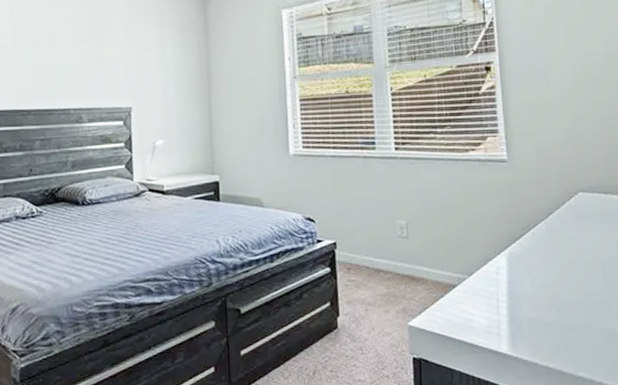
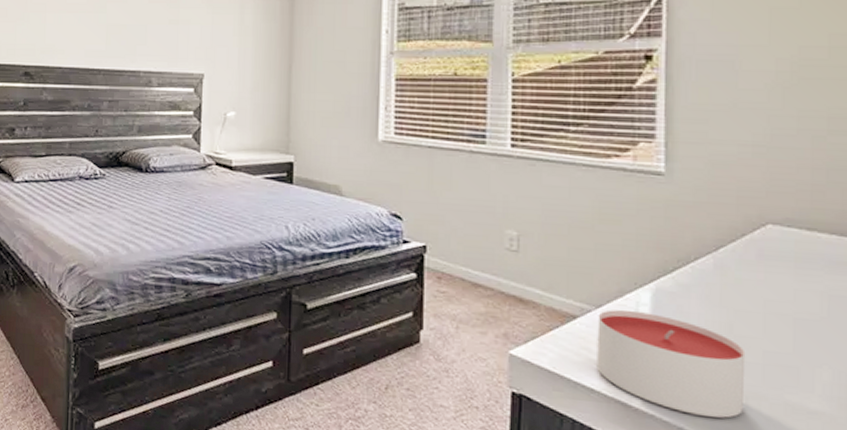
candle: none [471,274,576,351] -> present [597,309,746,418]

